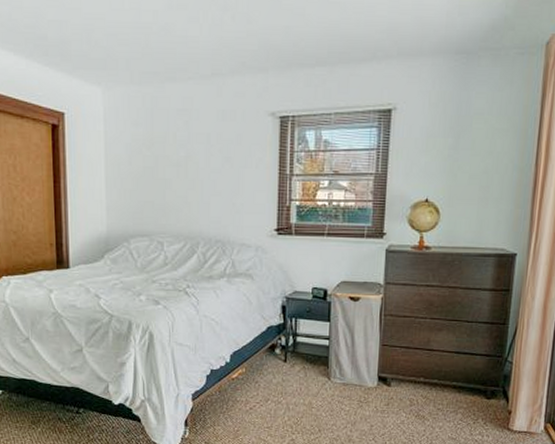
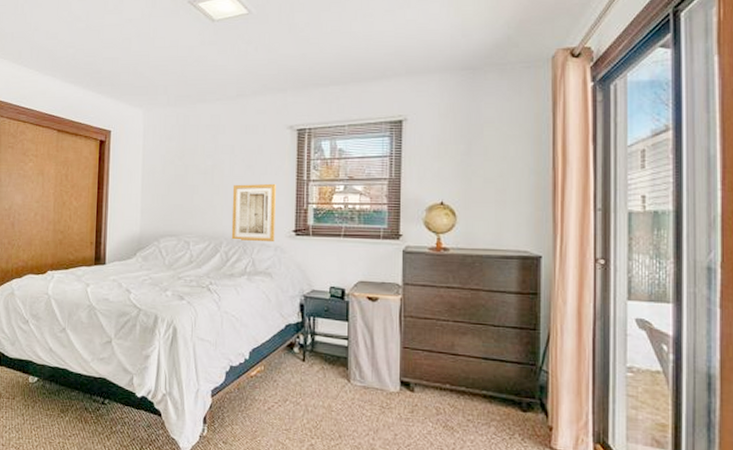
wall art: none [209,177,257,242] -> present [231,183,276,243]

